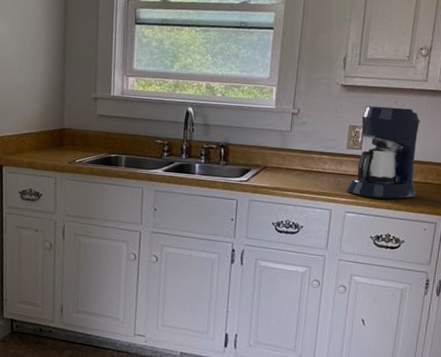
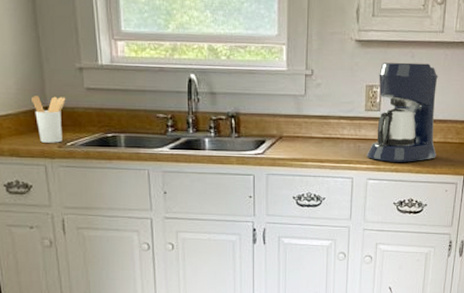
utensil holder: none [52,119,80,160] -> present [32,96,66,143]

